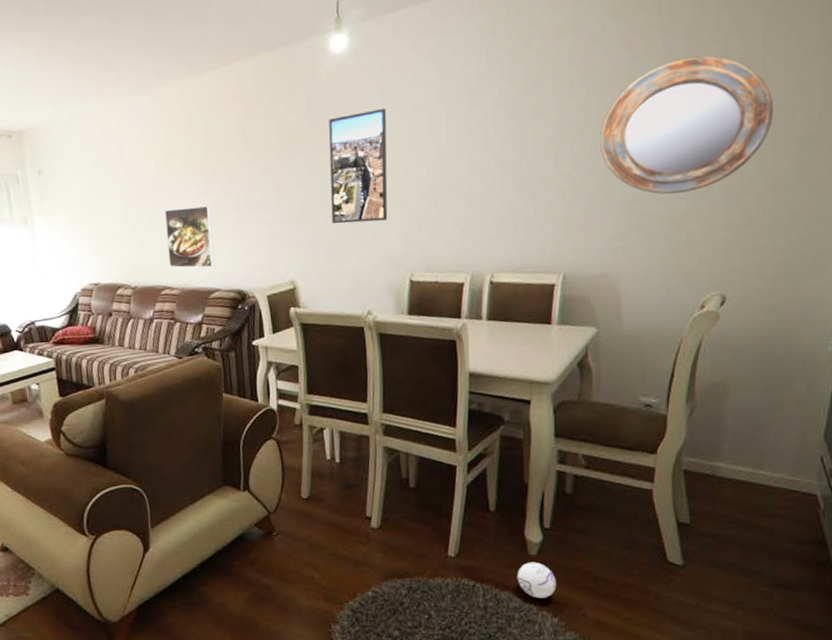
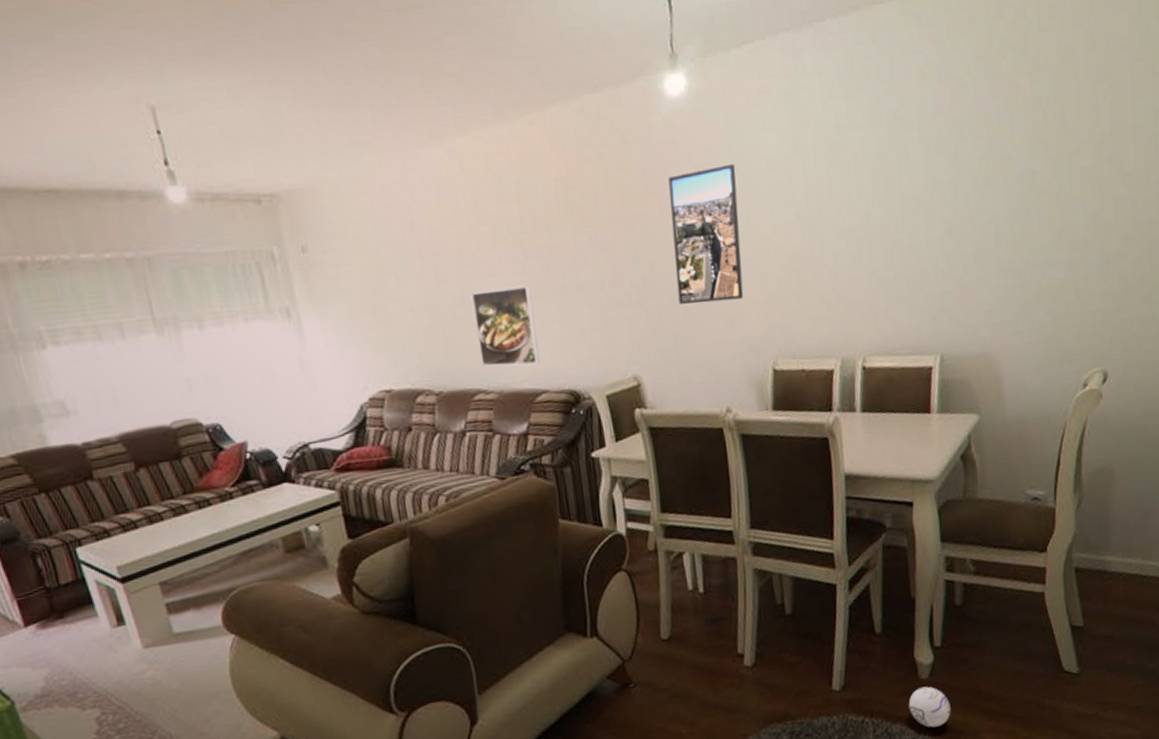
home mirror: present [600,55,774,194] -> none [971,104,1145,261]

